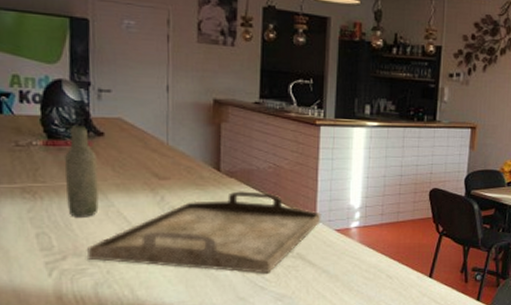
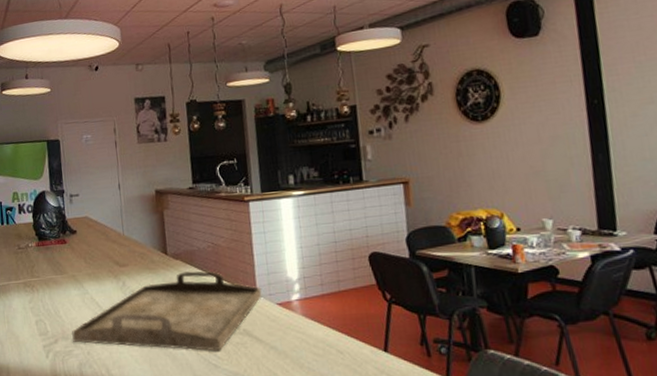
bottle: present [64,126,99,217] -> none [50,227,78,305]

